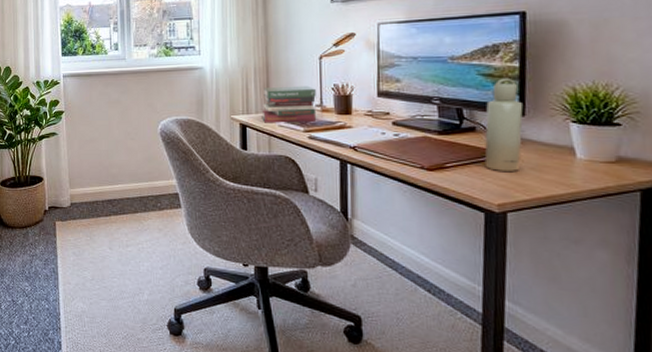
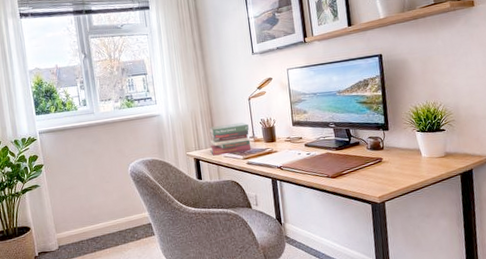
bottle: present [484,77,524,171] -> none [364,103,390,173]

